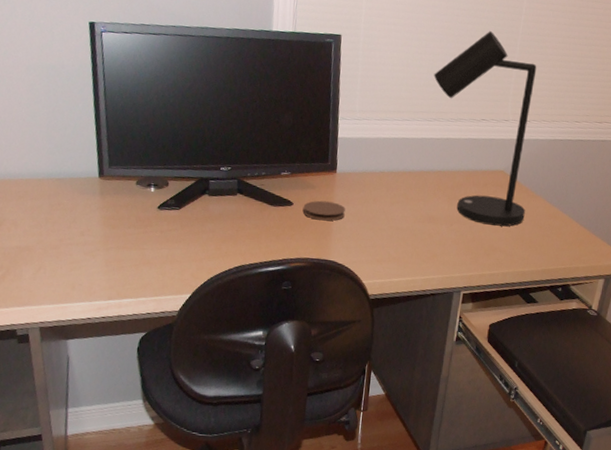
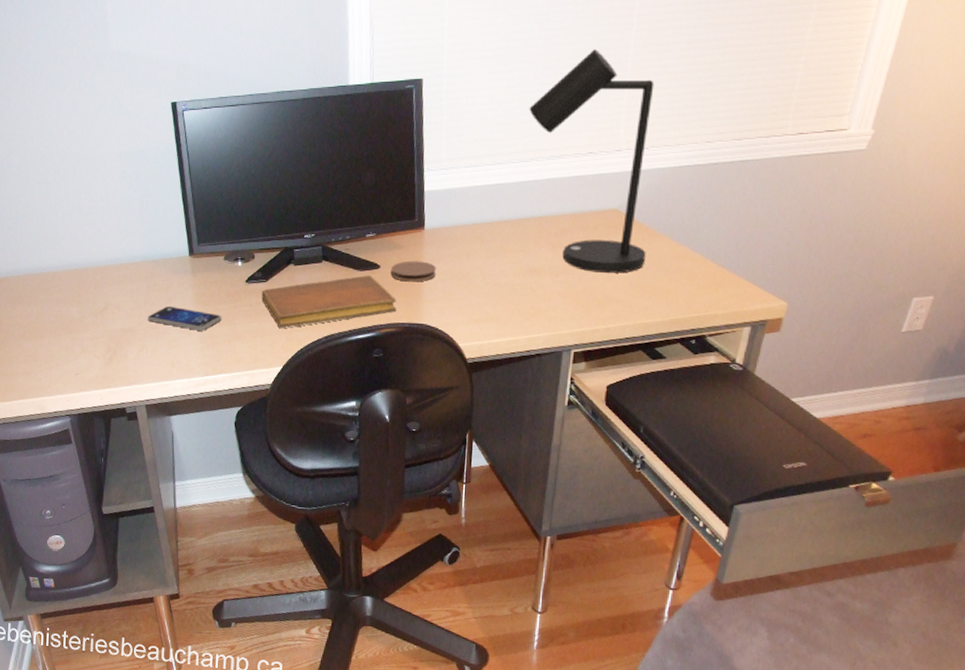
smartphone: none [47,226,131,254] -> present [147,306,222,331]
notebook: none [173,211,307,257] -> present [262,275,397,328]

